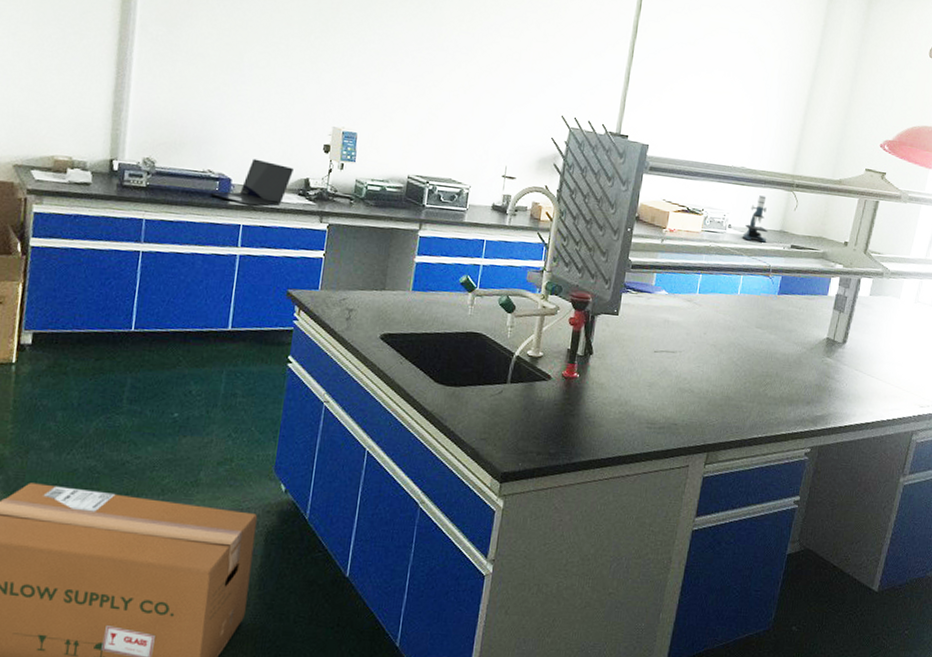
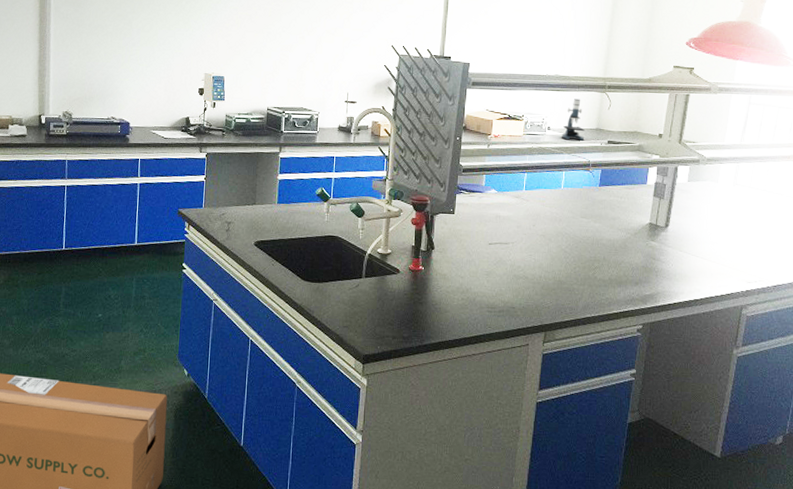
laptop: present [210,158,294,207] -> none [114,105,176,144]

